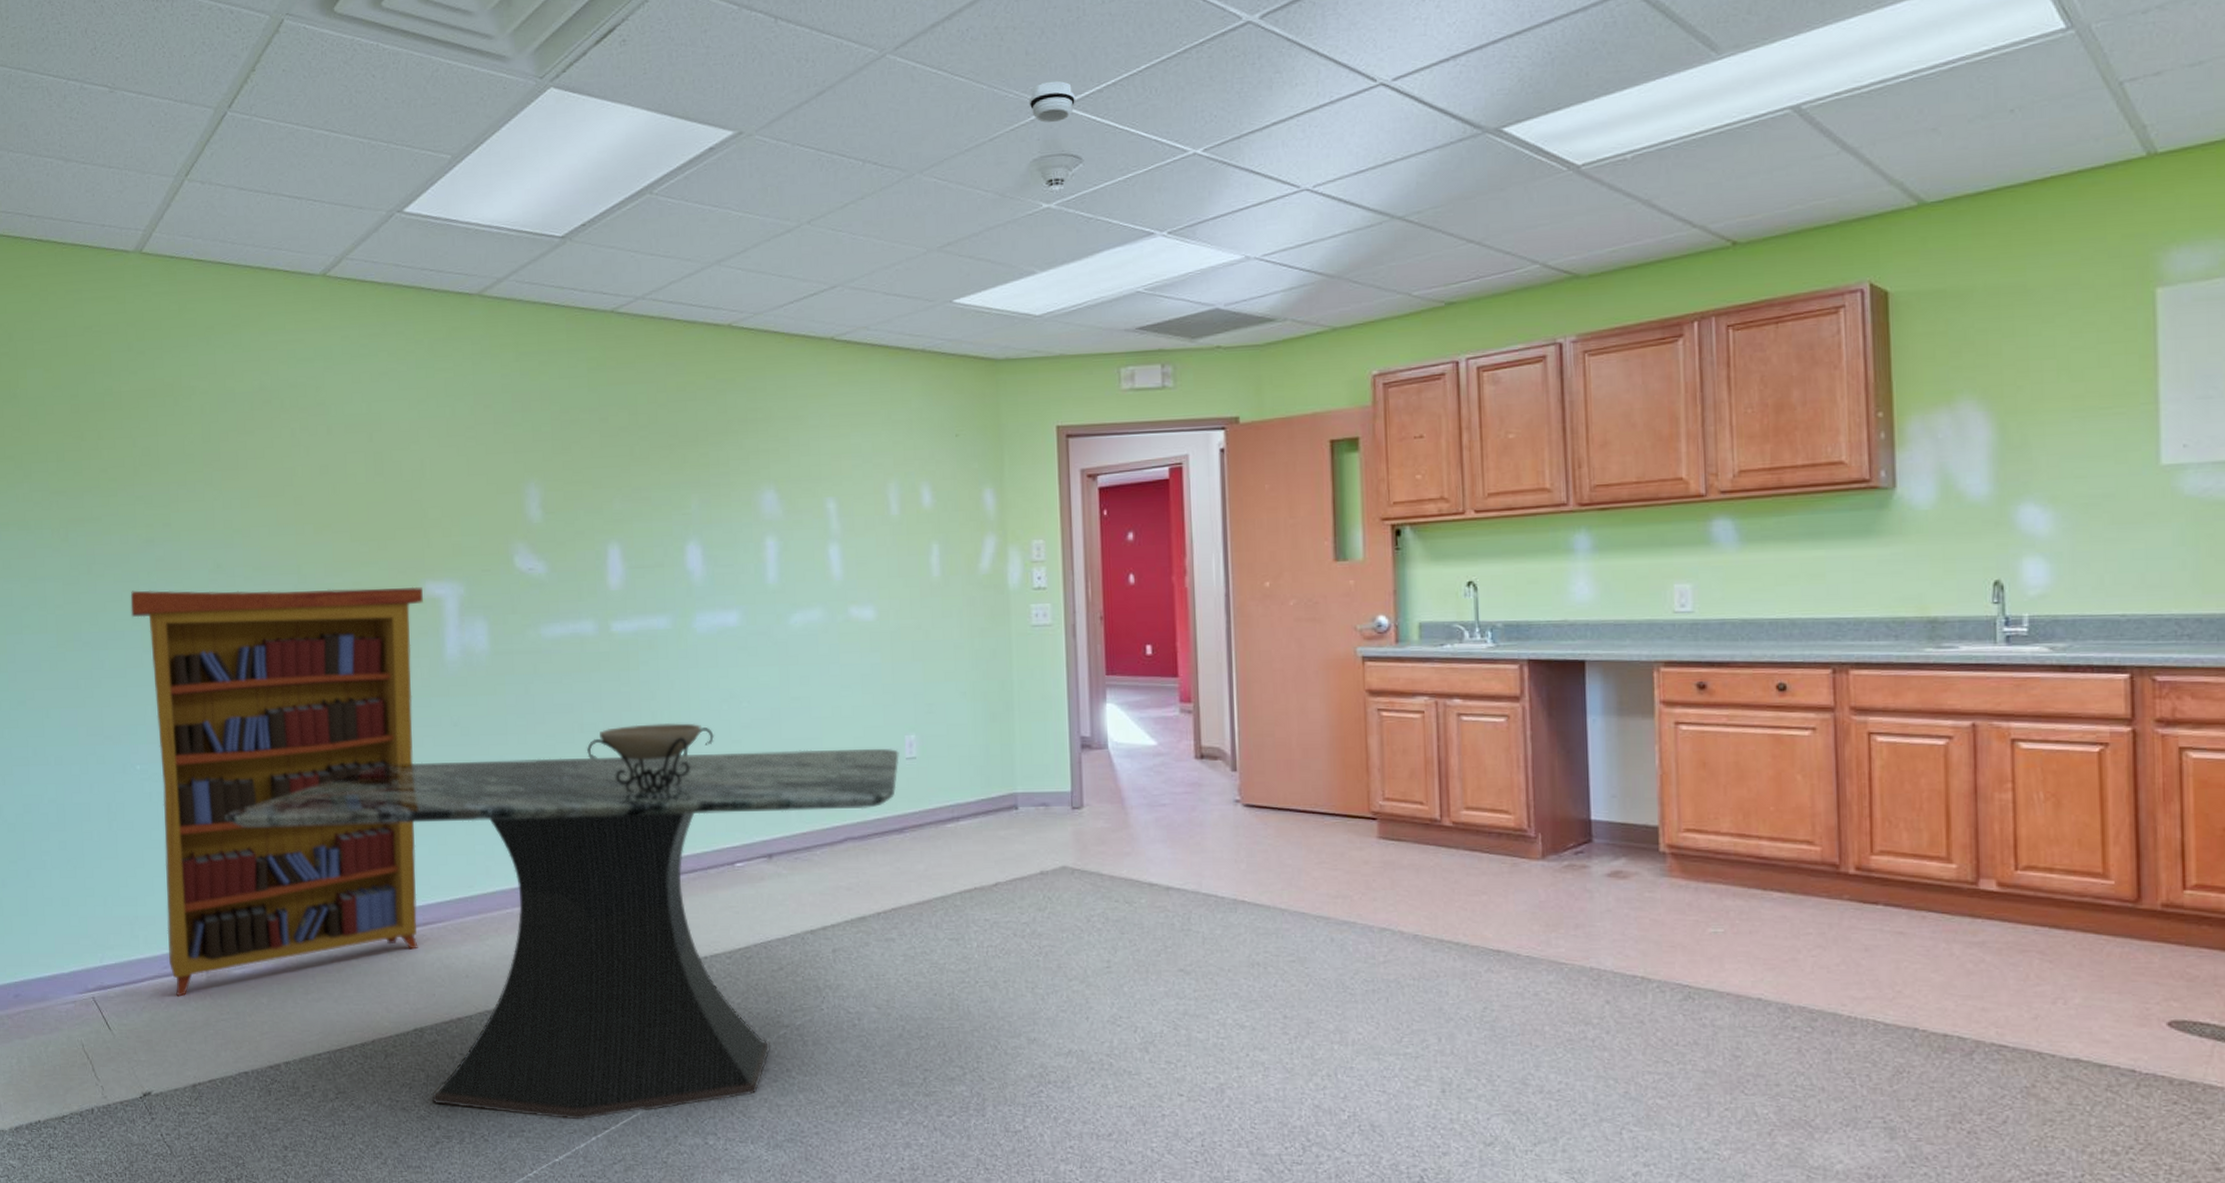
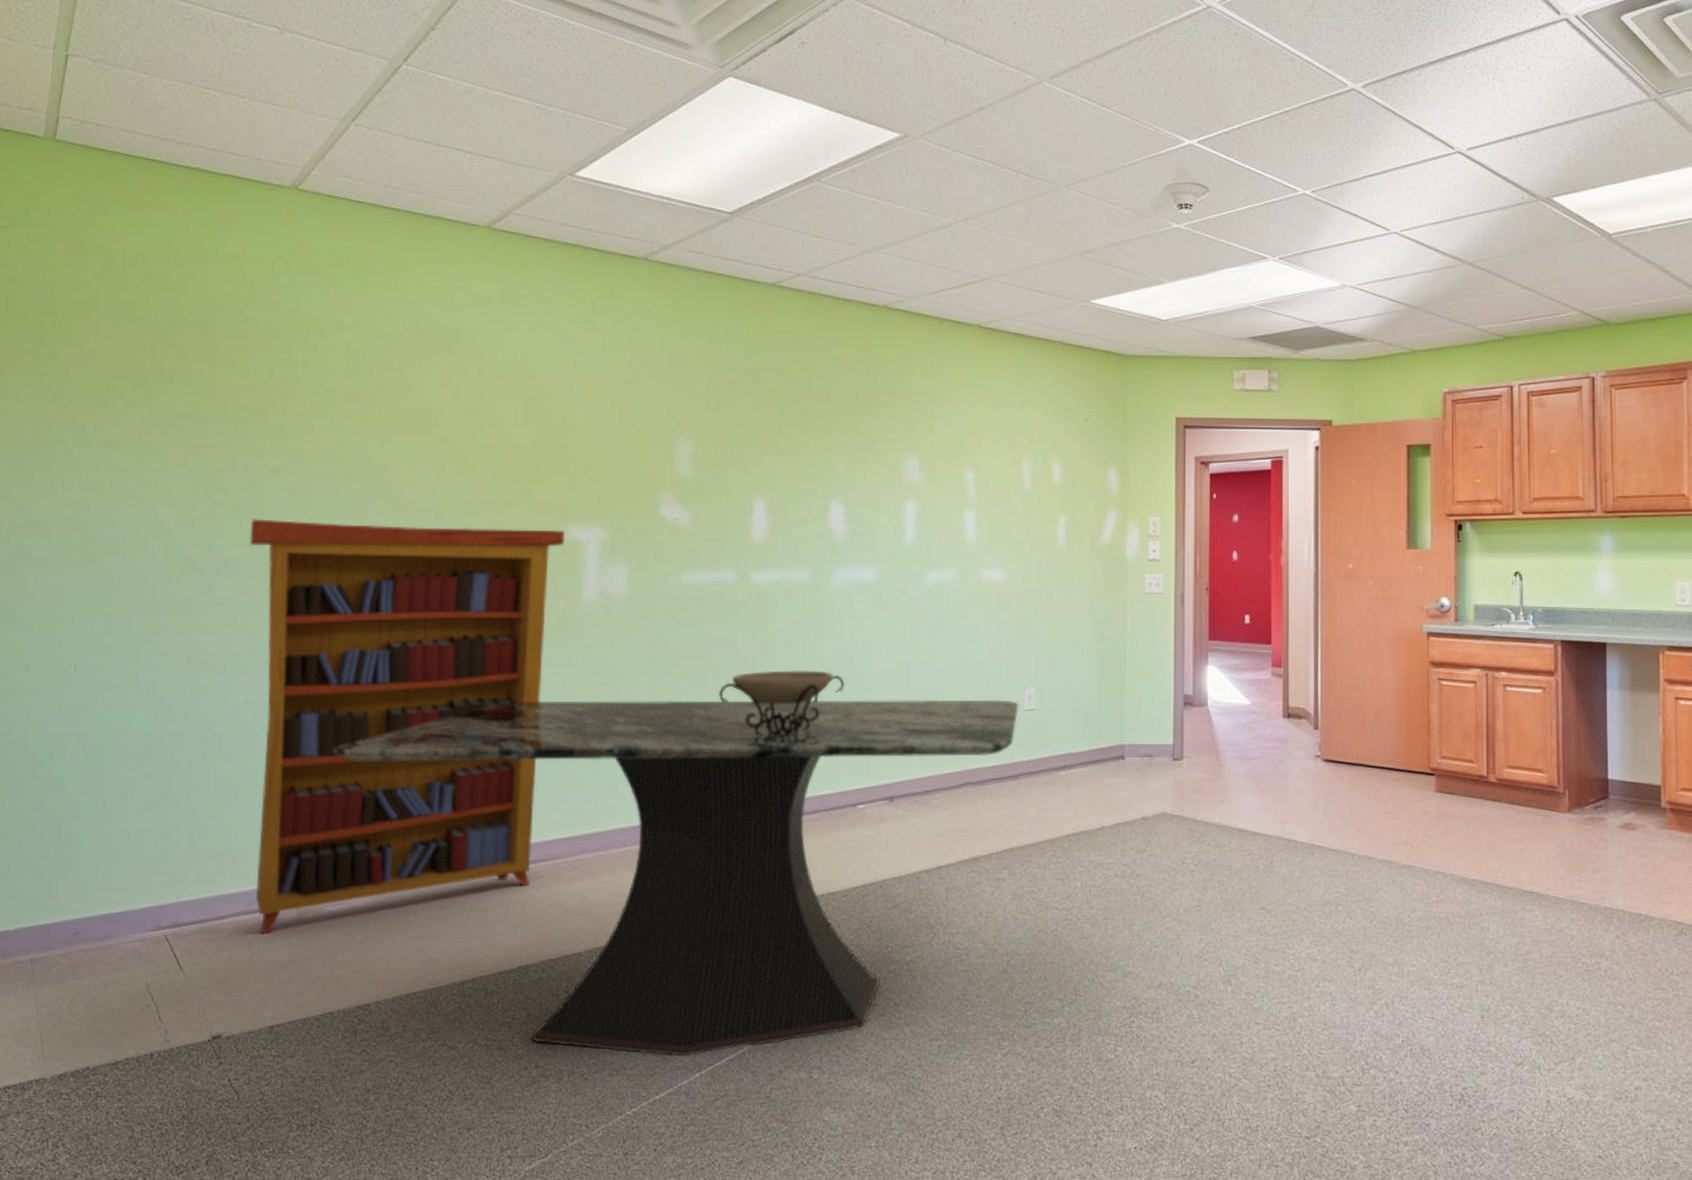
smoke detector: present [1029,80,1075,123] -> none [1165,120,1205,156]

